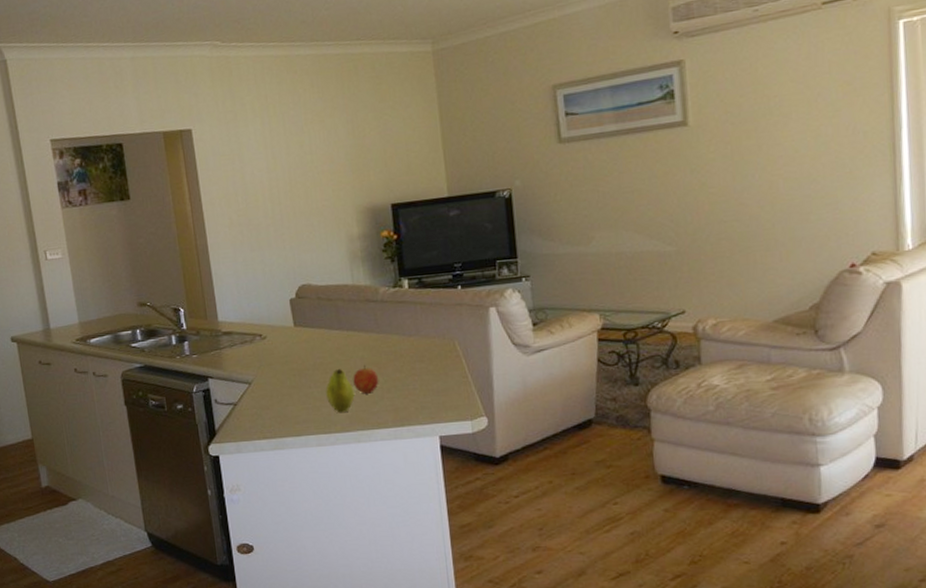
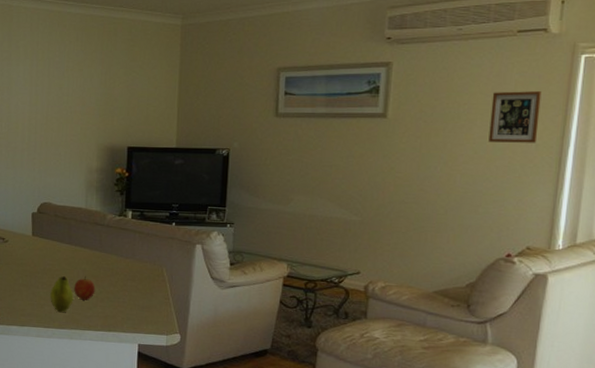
picture frame: none [805,69,864,137] -> present [488,91,542,143]

